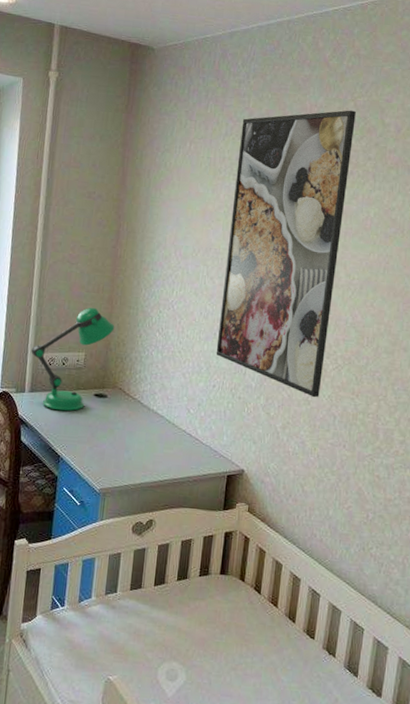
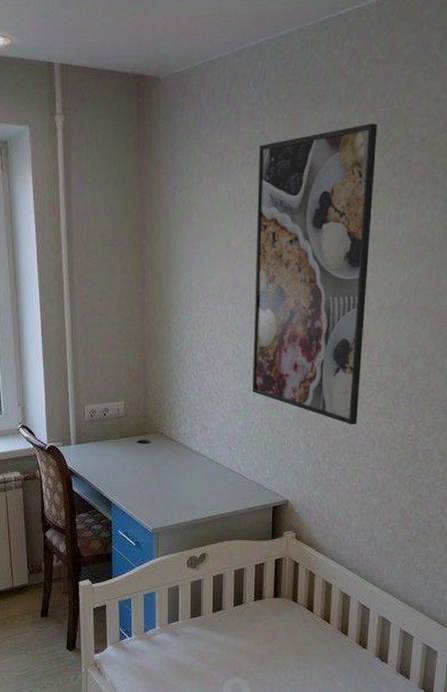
desk lamp: present [31,307,115,412] -> none [72,356,150,460]

